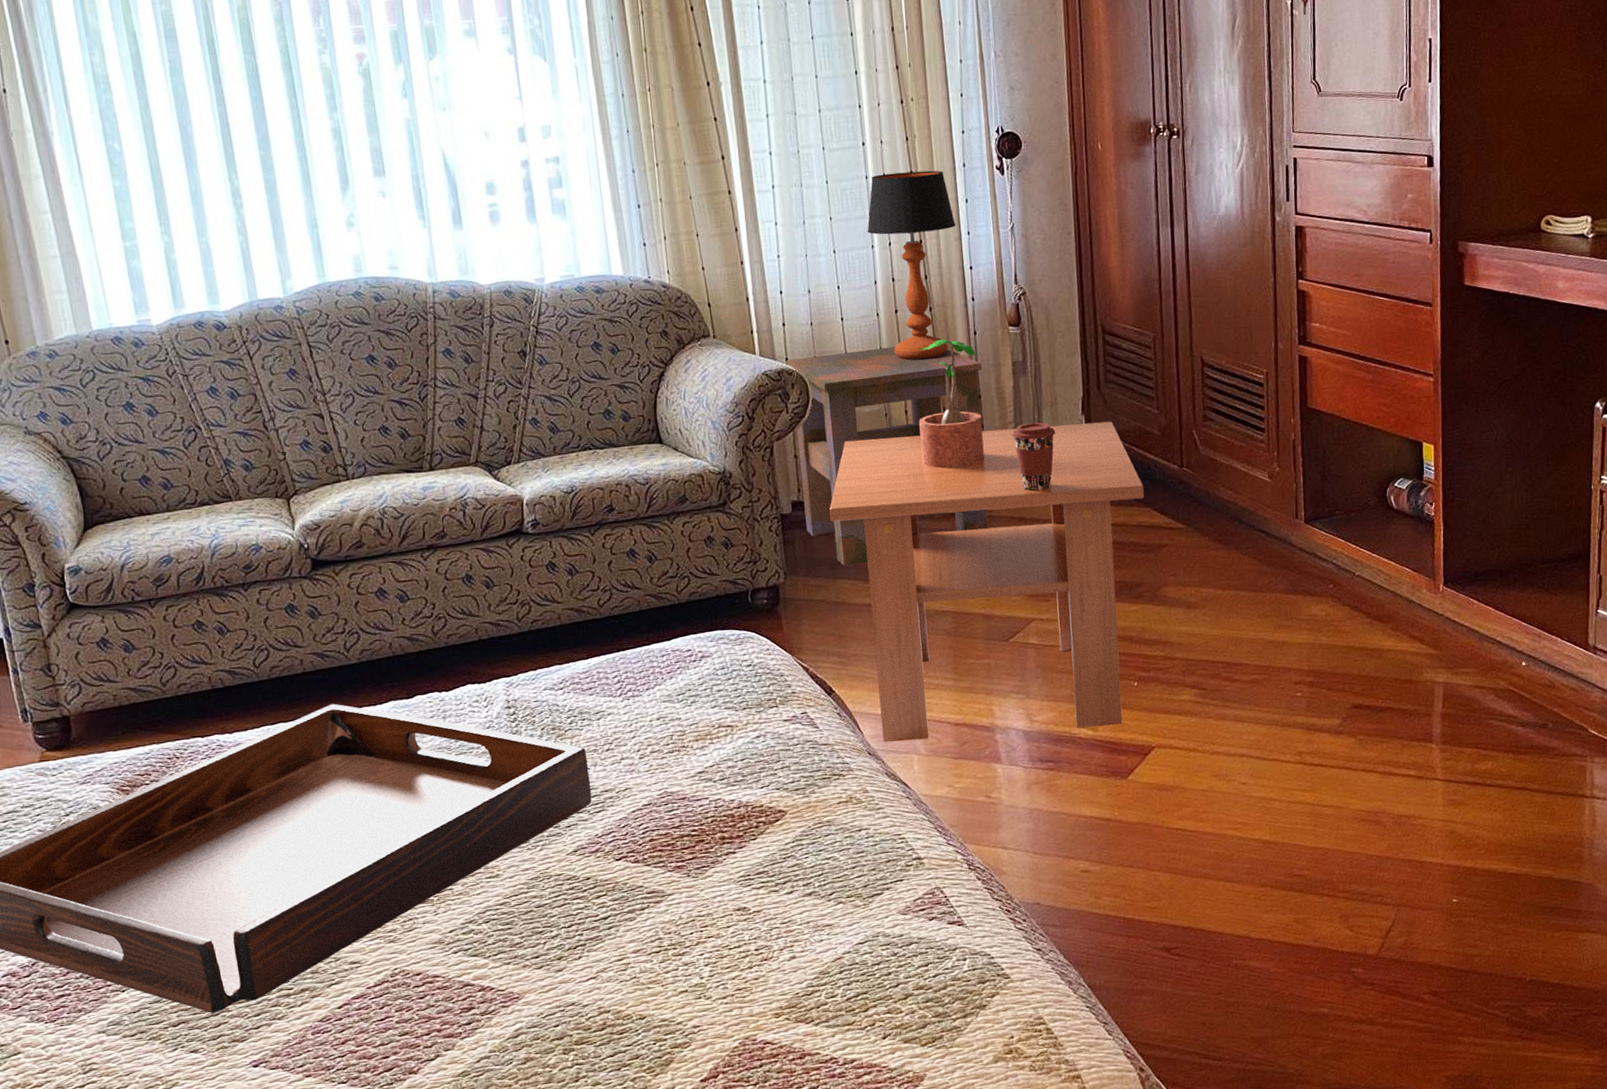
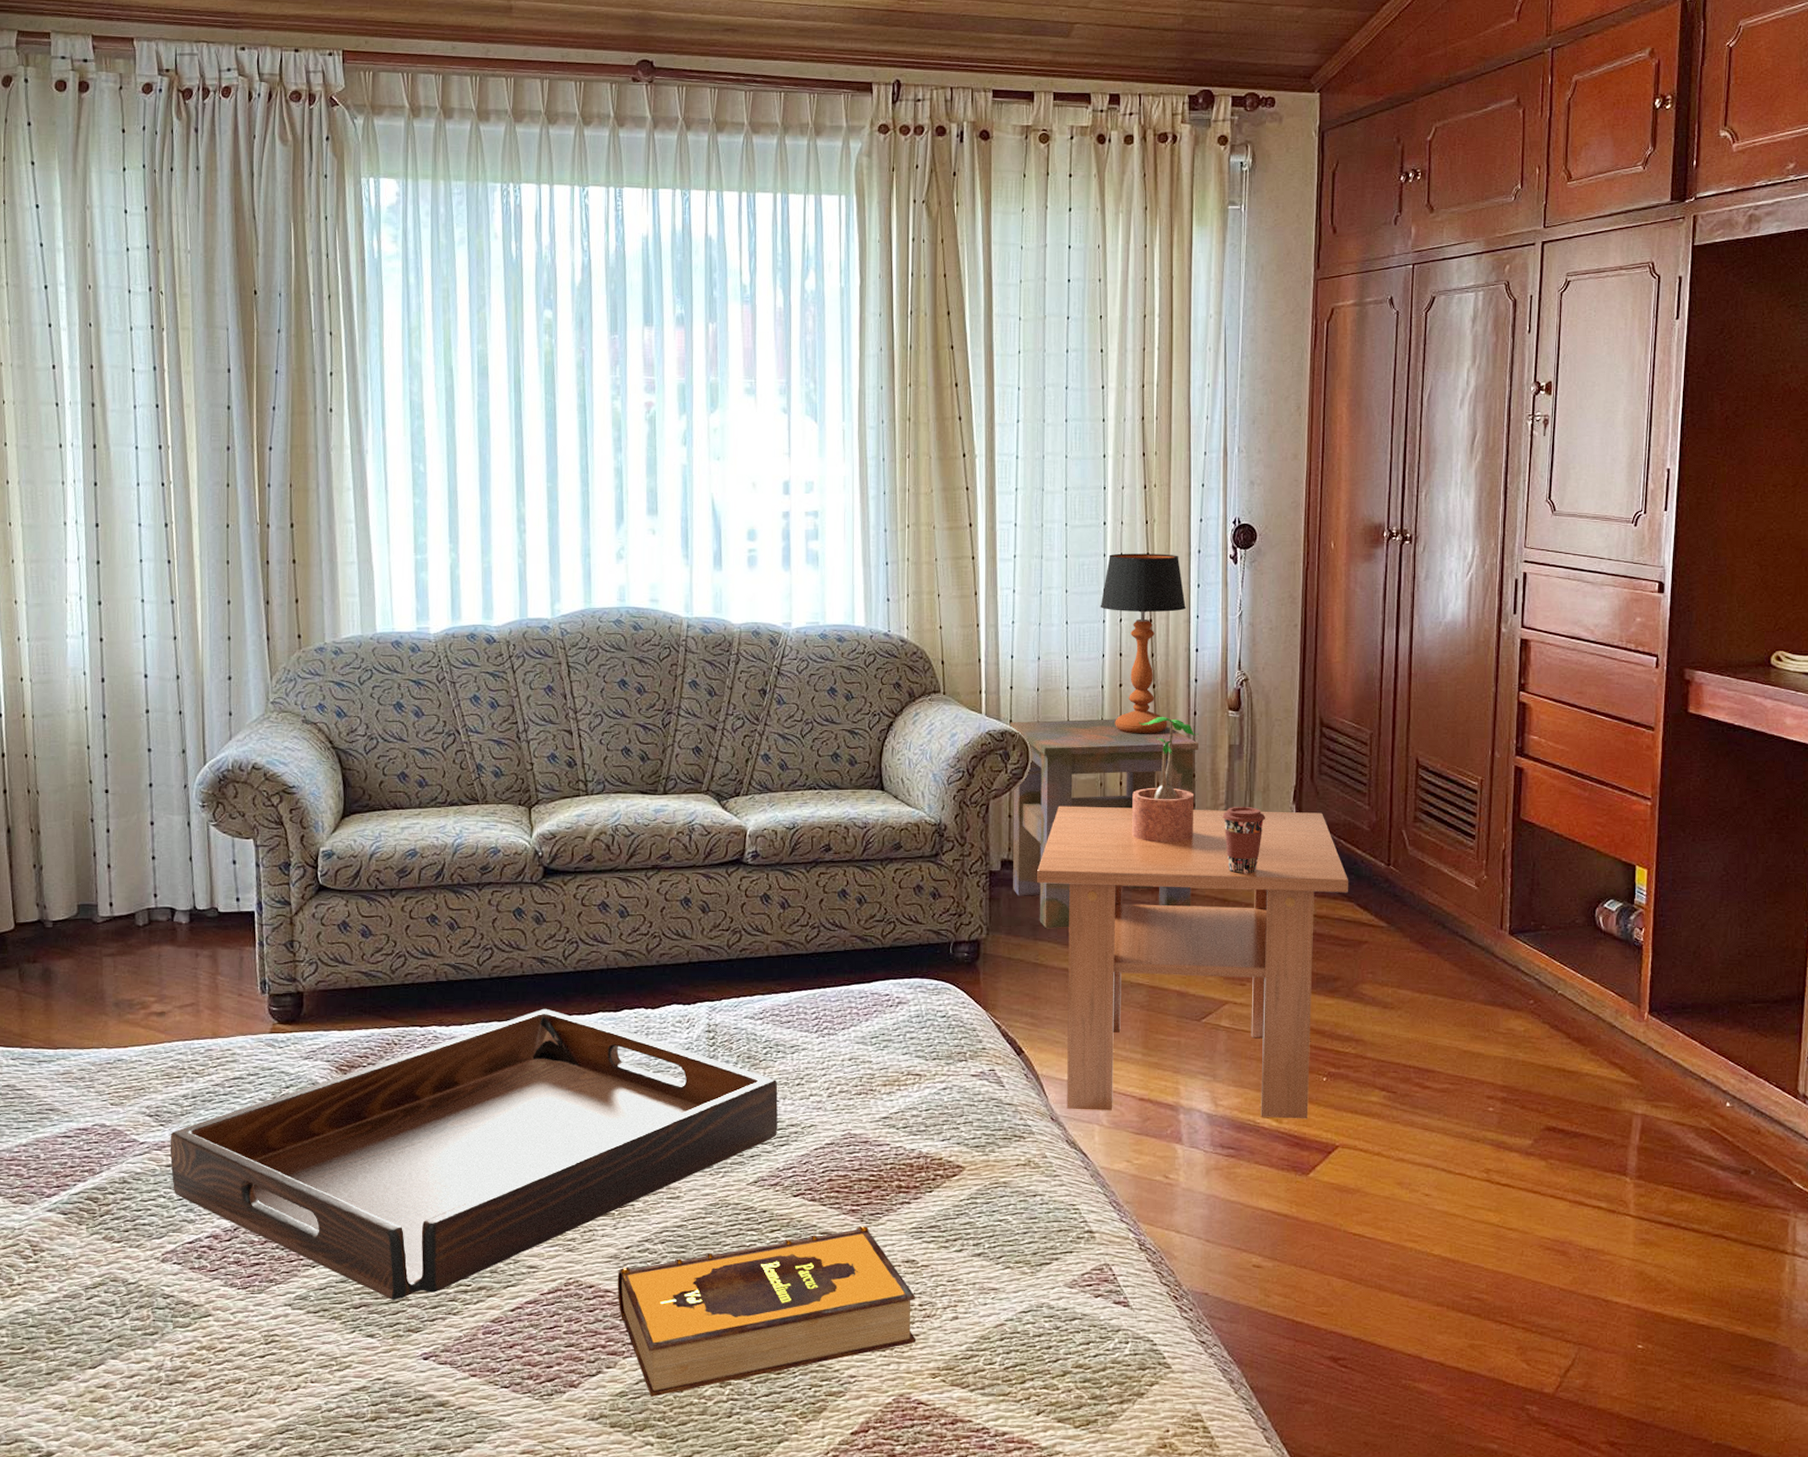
hardback book: none [444,880,756,1072] -> present [617,1225,917,1397]

